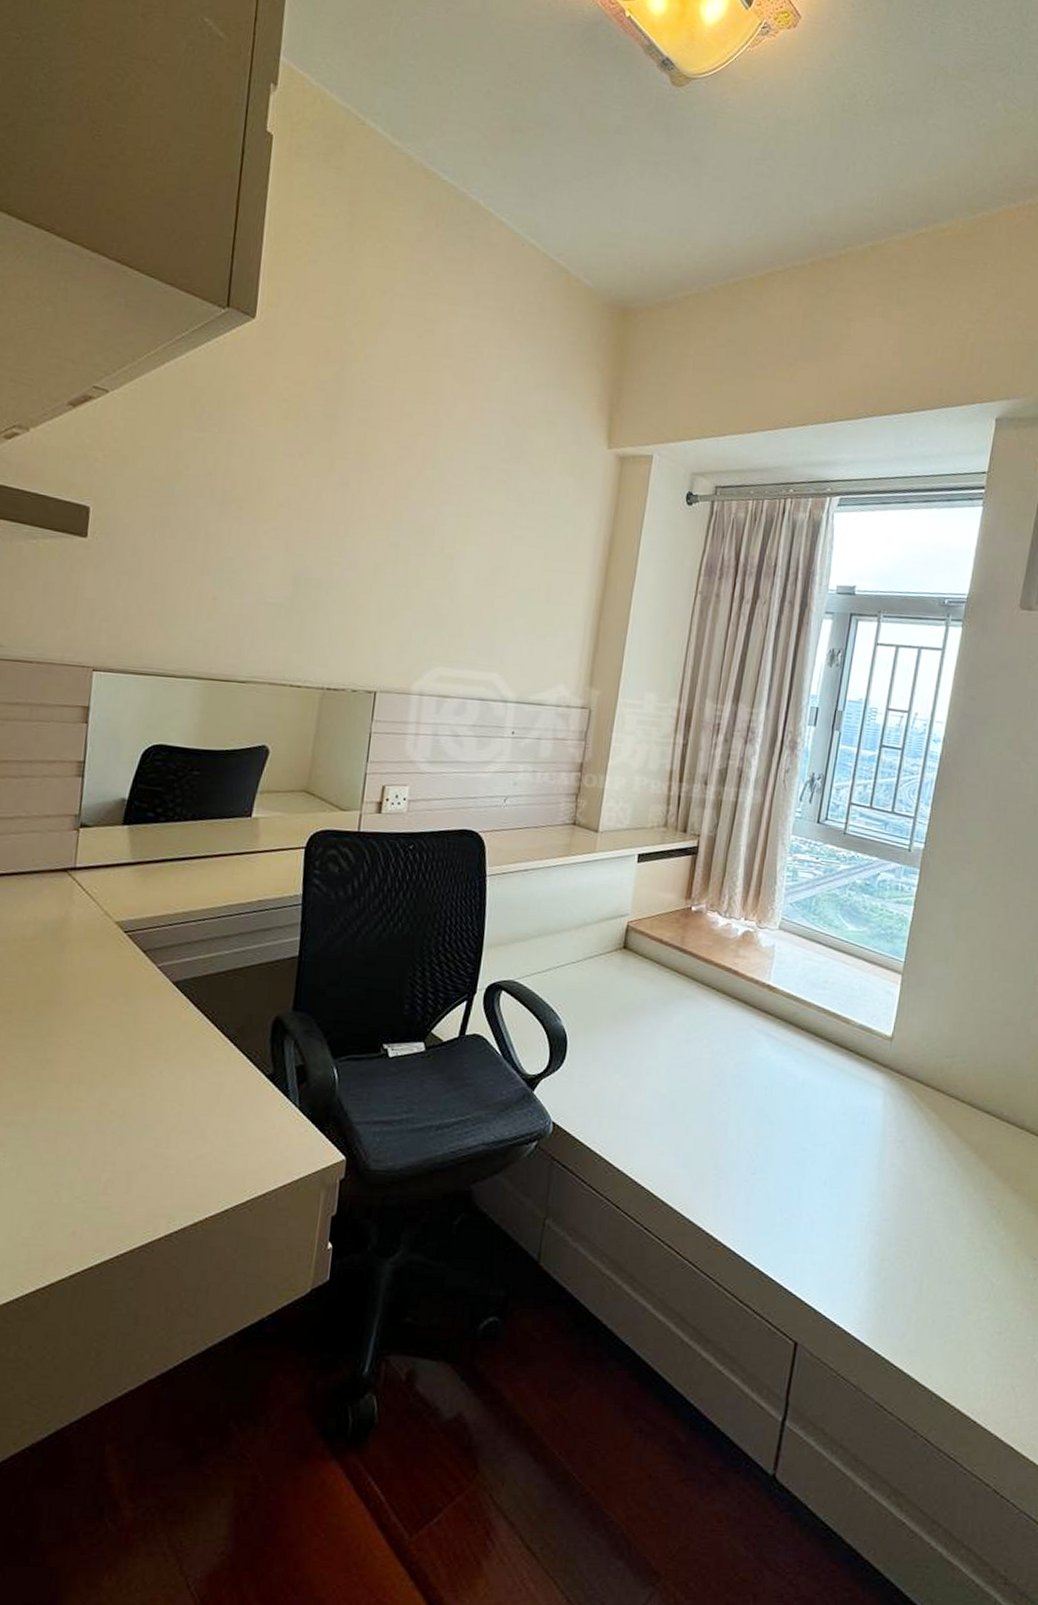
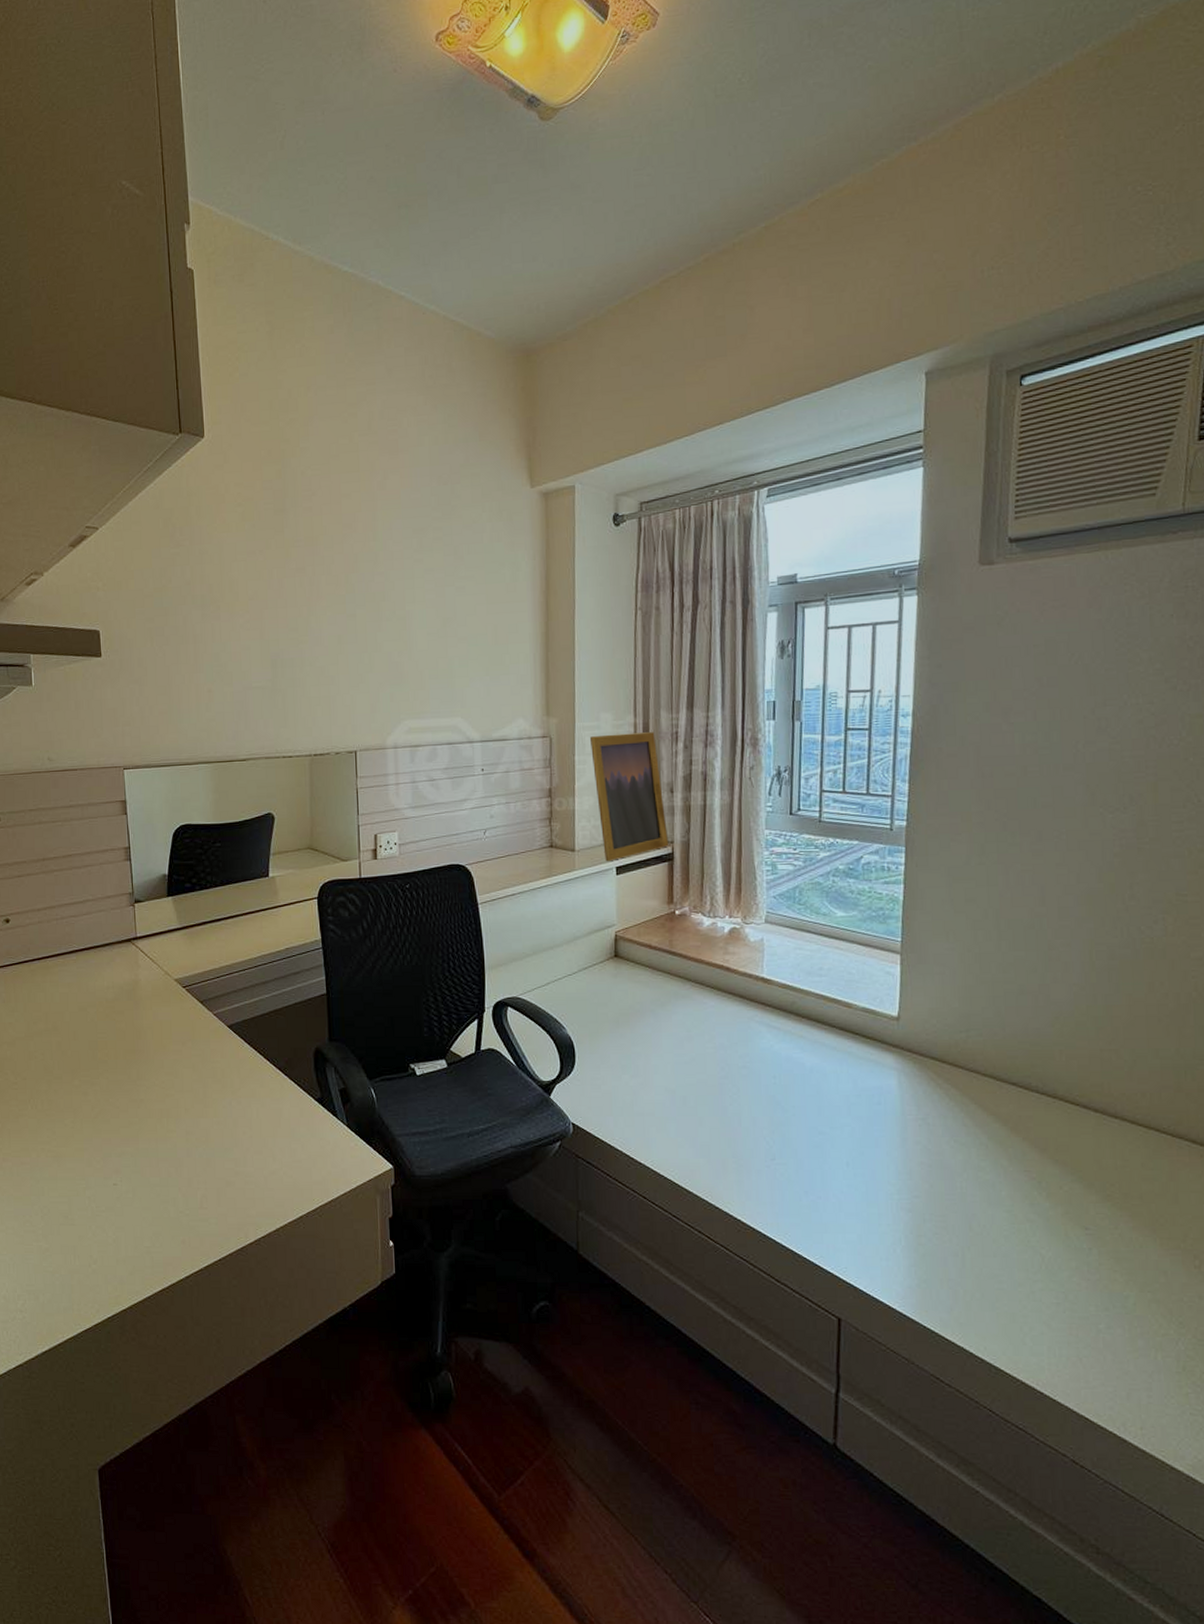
picture frame: none [628,715,697,848] -> present [589,731,669,862]

